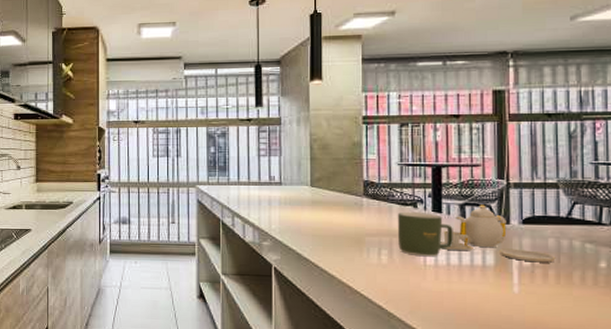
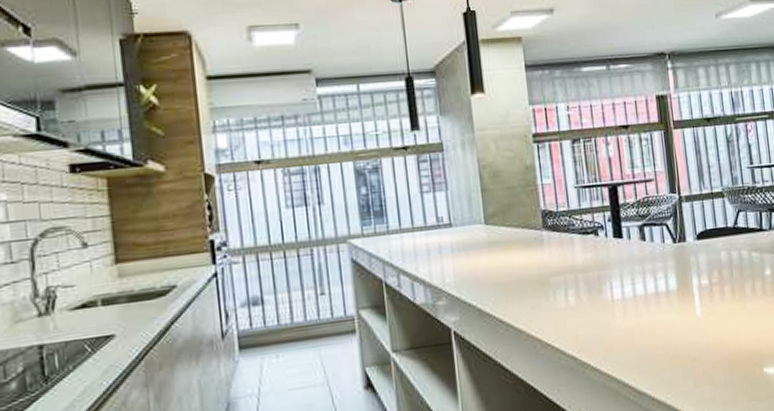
mug: present [398,212,453,257] -> none [580,240,637,291]
teapot: present [440,204,556,263] -> none [625,223,729,280]

